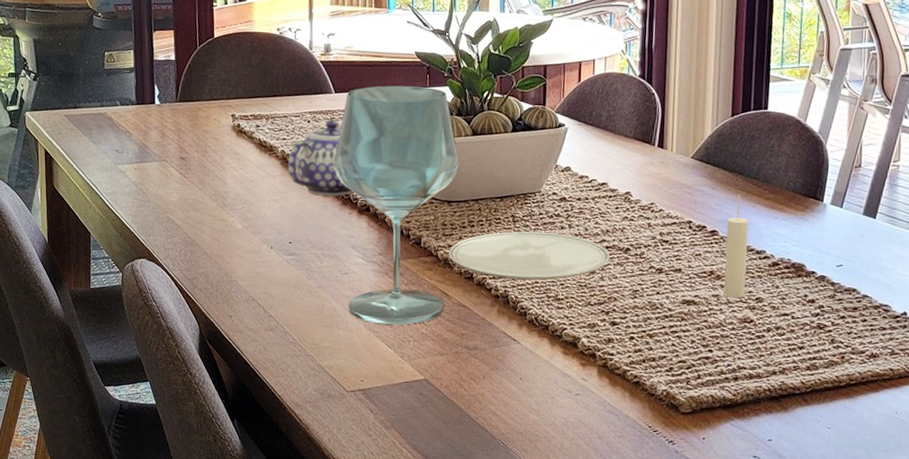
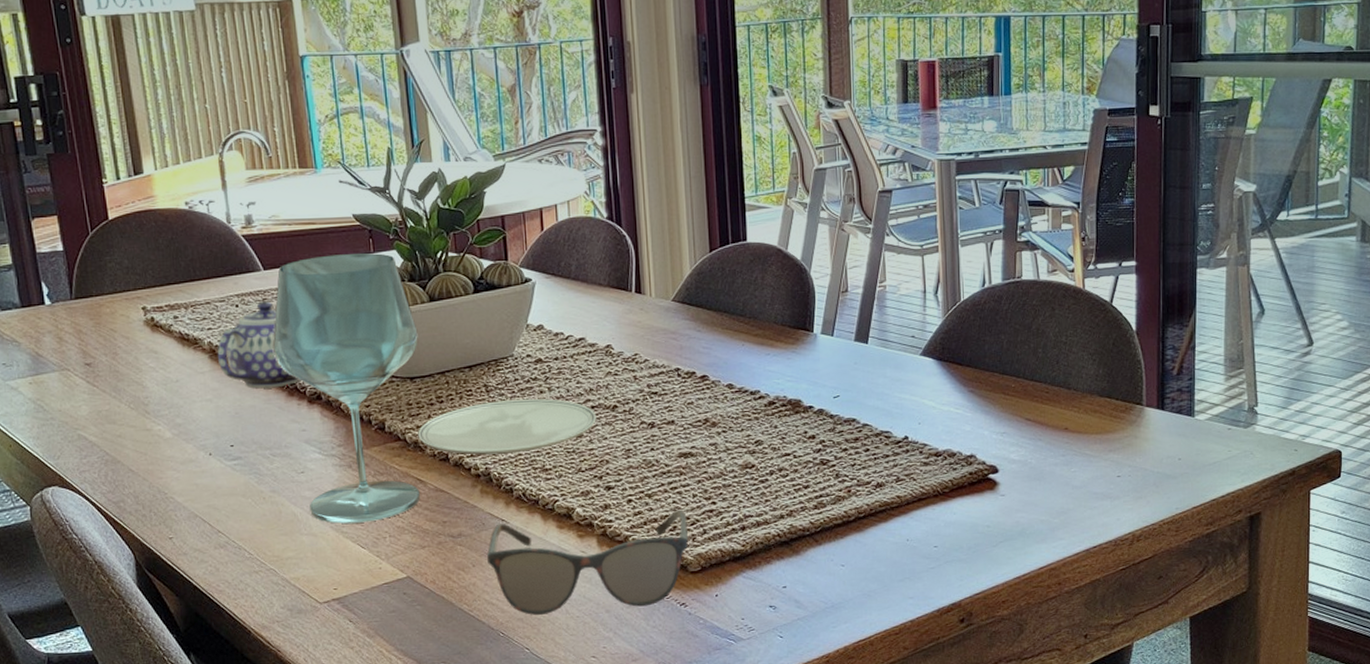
sunglasses: none [496,343,684,439] -> present [486,509,689,616]
candle: present [724,195,749,299] -> none [717,334,743,445]

